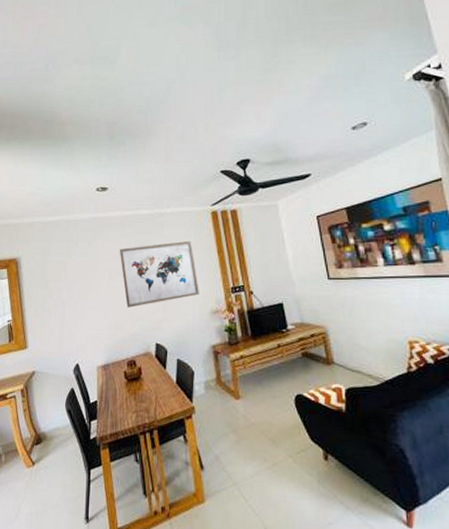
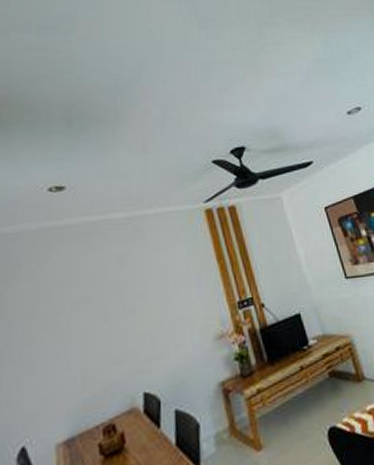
wall art: present [119,240,199,307] -> none [84,247,198,348]

